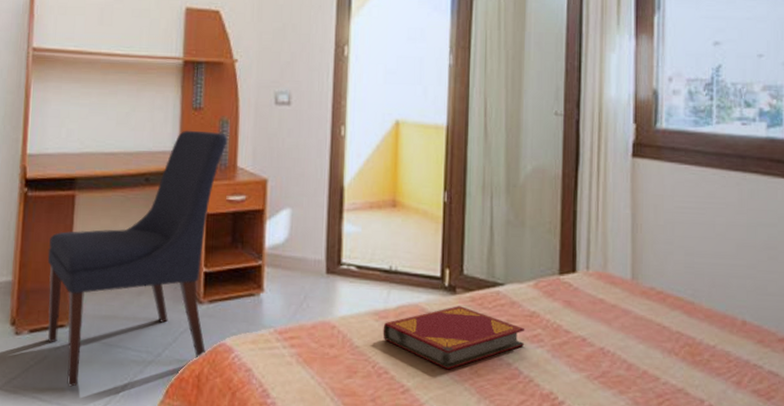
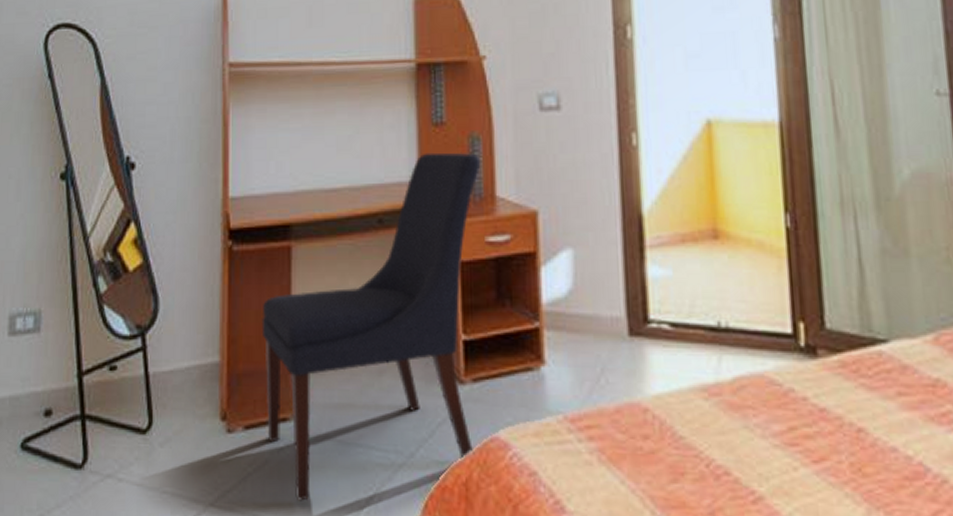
hardback book: present [383,306,525,370] -> none [716,374,930,468]

